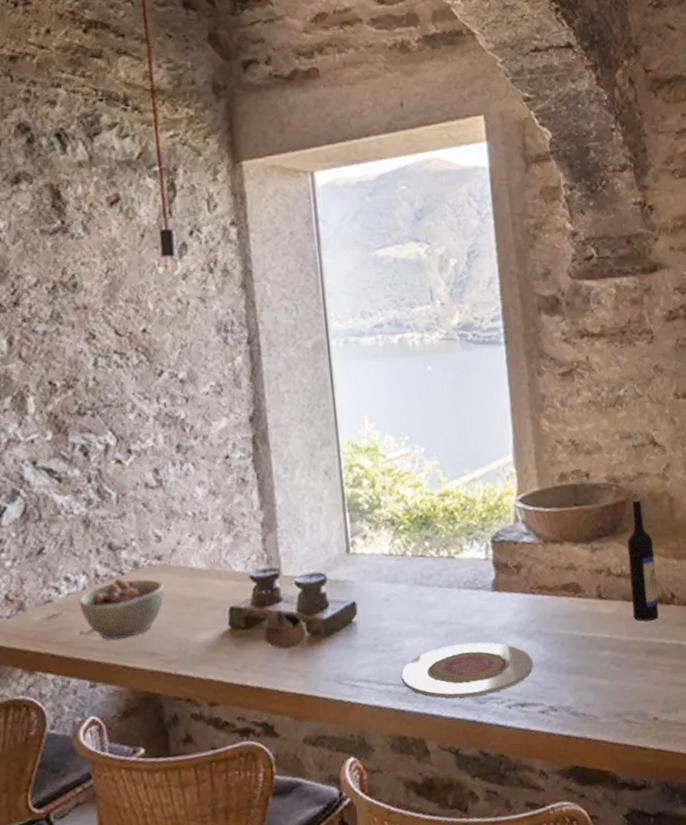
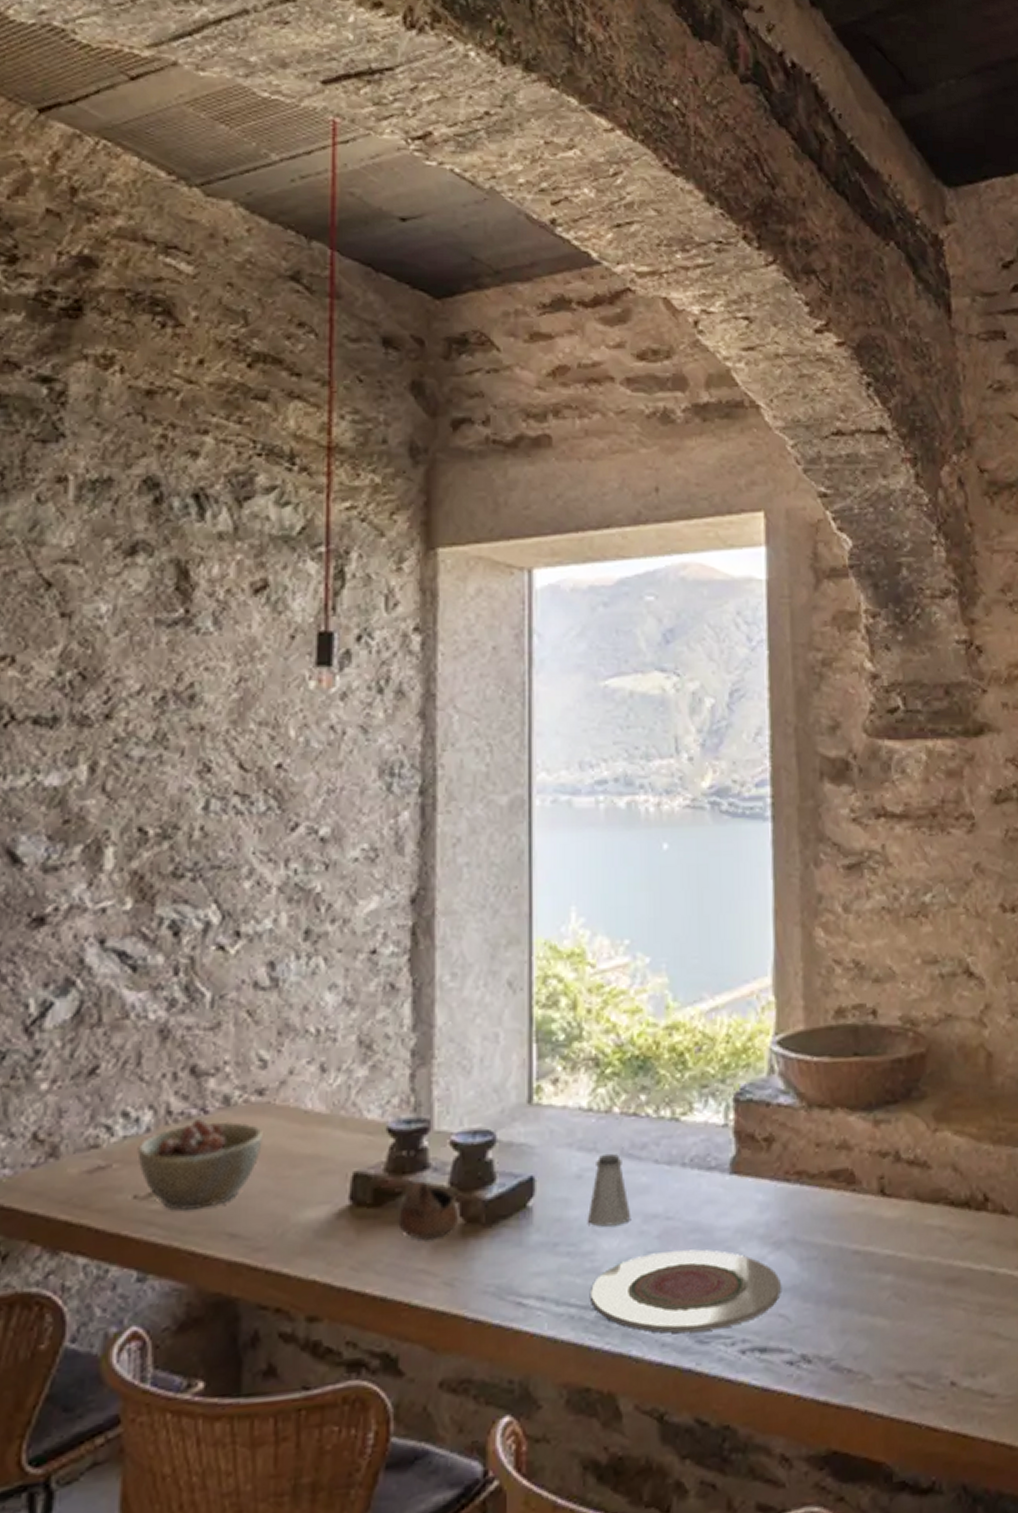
saltshaker: none [395,583,426,632] -> present [587,1153,631,1227]
wine bottle: present [627,492,659,622] -> none [924,1041,965,1234]

